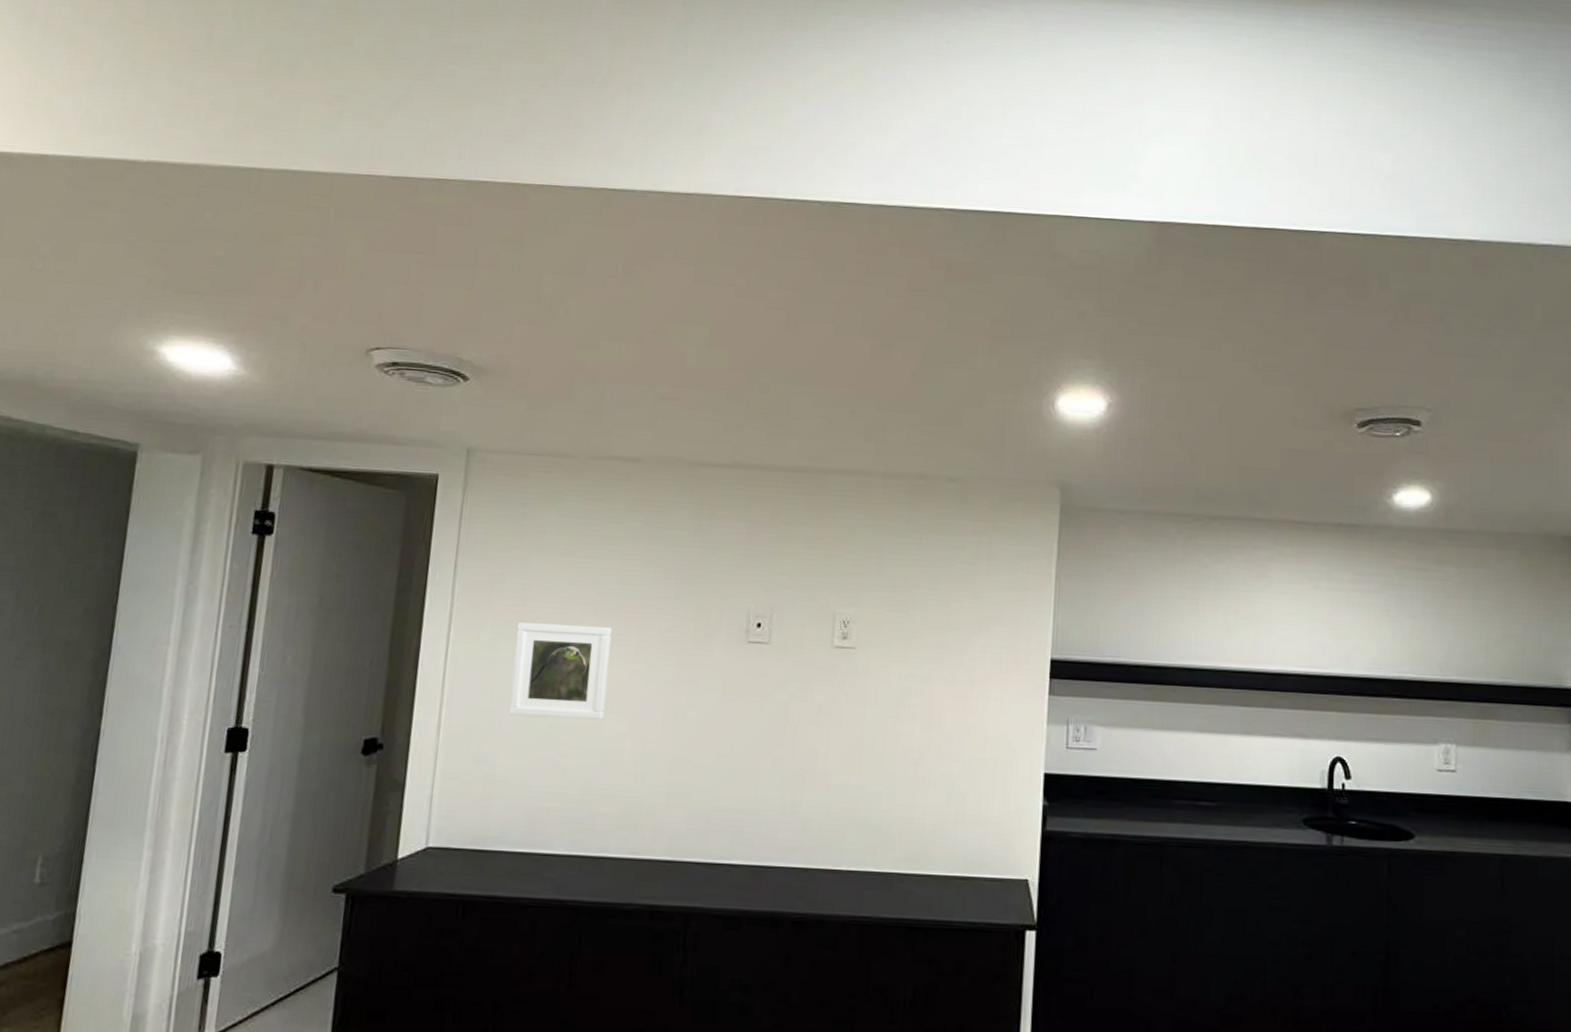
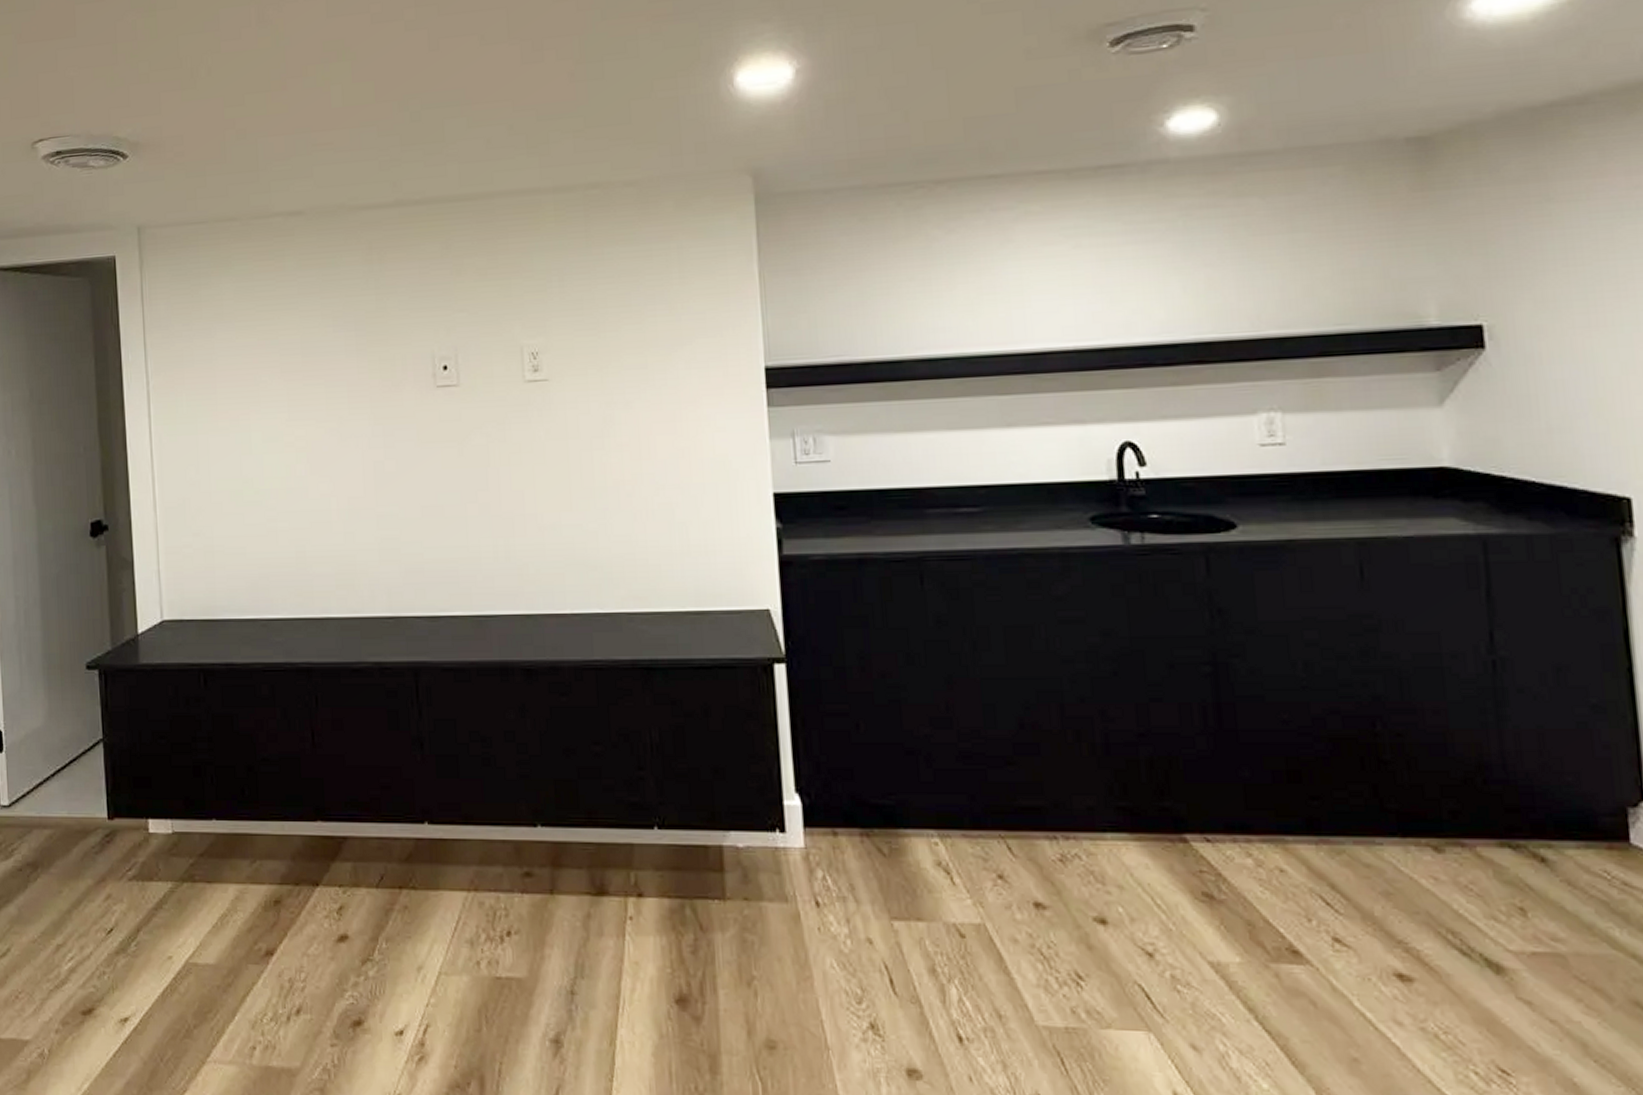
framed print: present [509,622,613,721] -> none [210,387,306,486]

